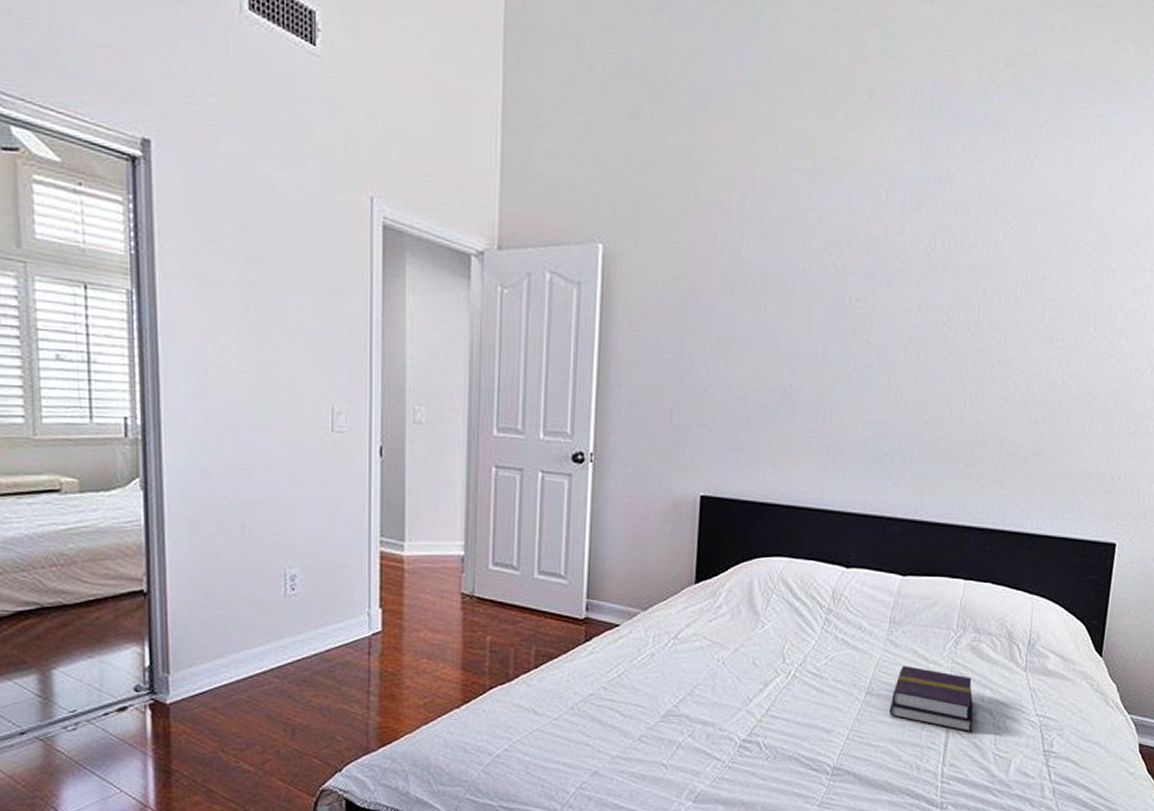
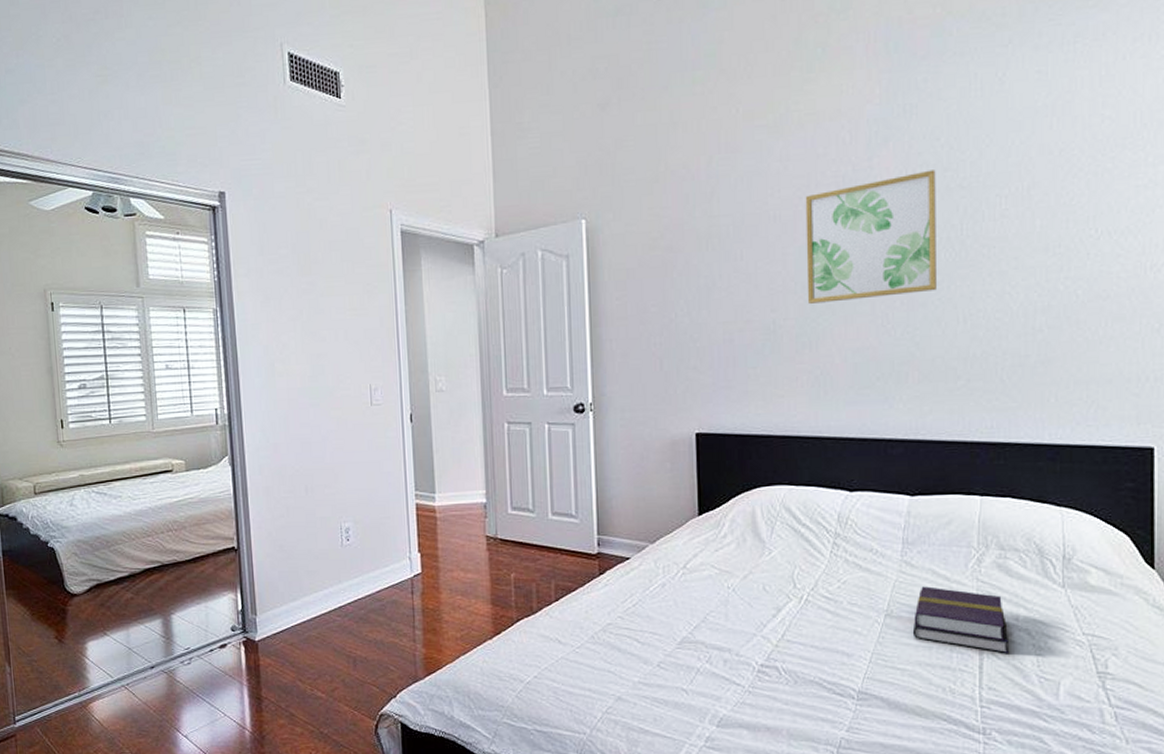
wall art: none [827,244,963,371] -> present [805,170,936,305]

